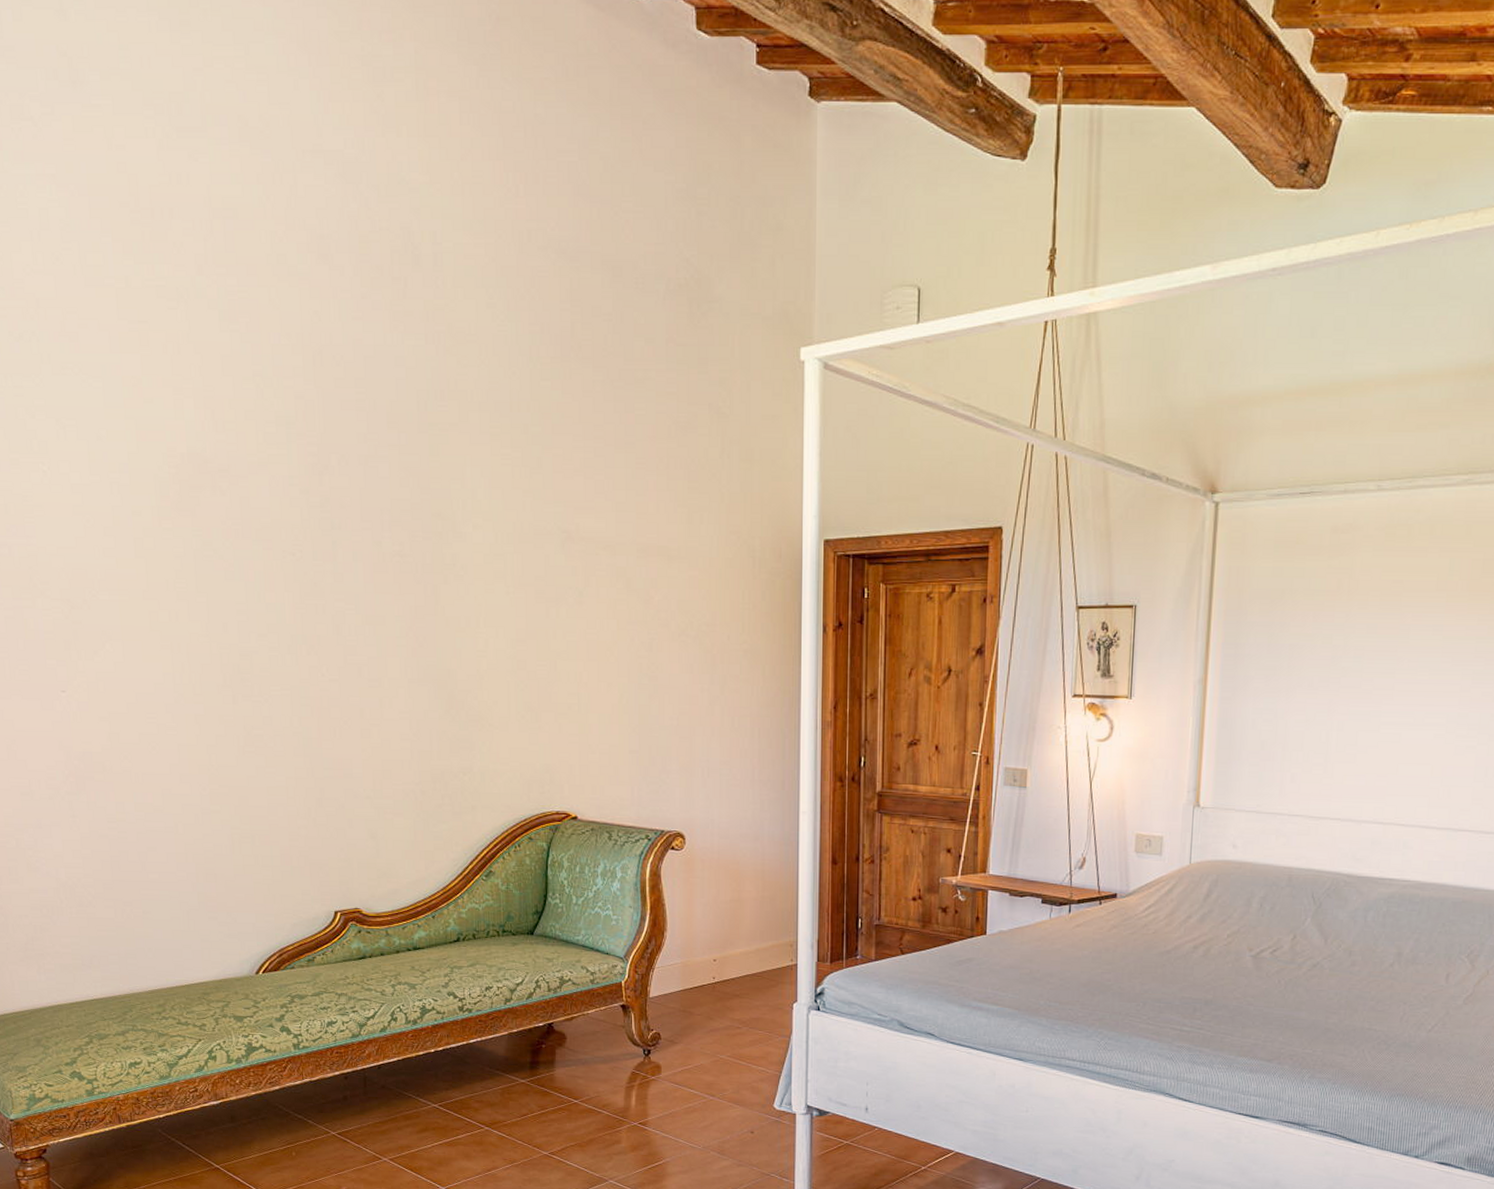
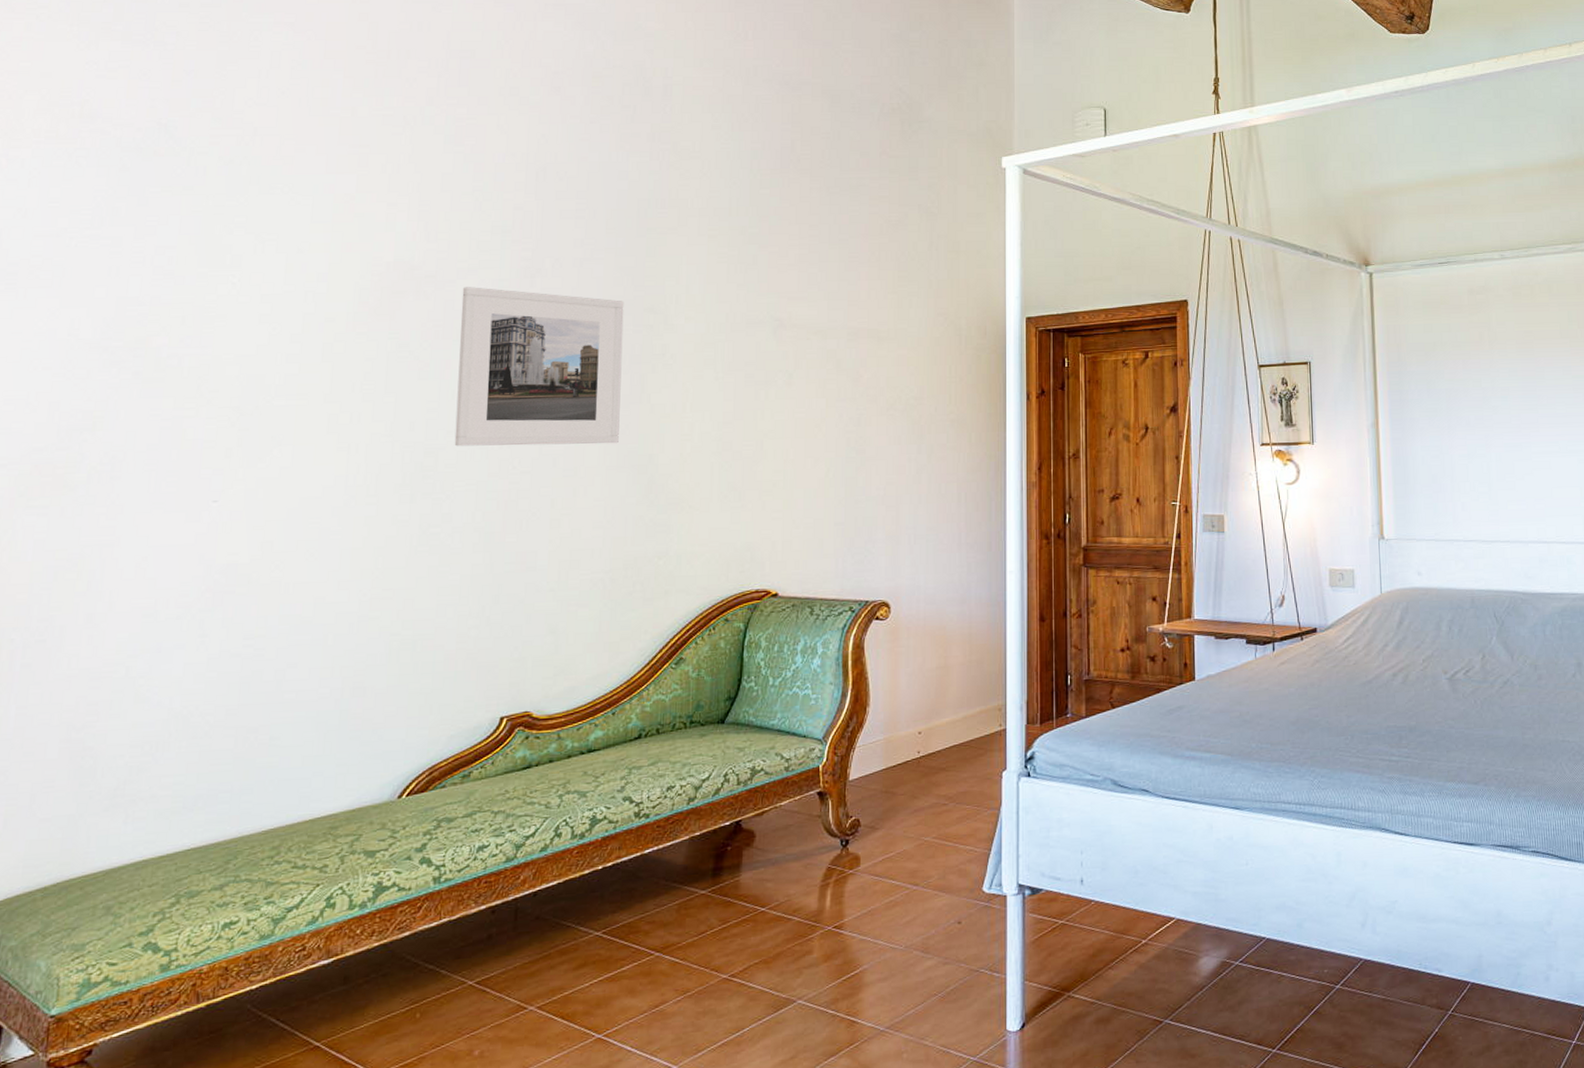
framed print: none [255,483,418,656] -> present [454,287,624,447]

